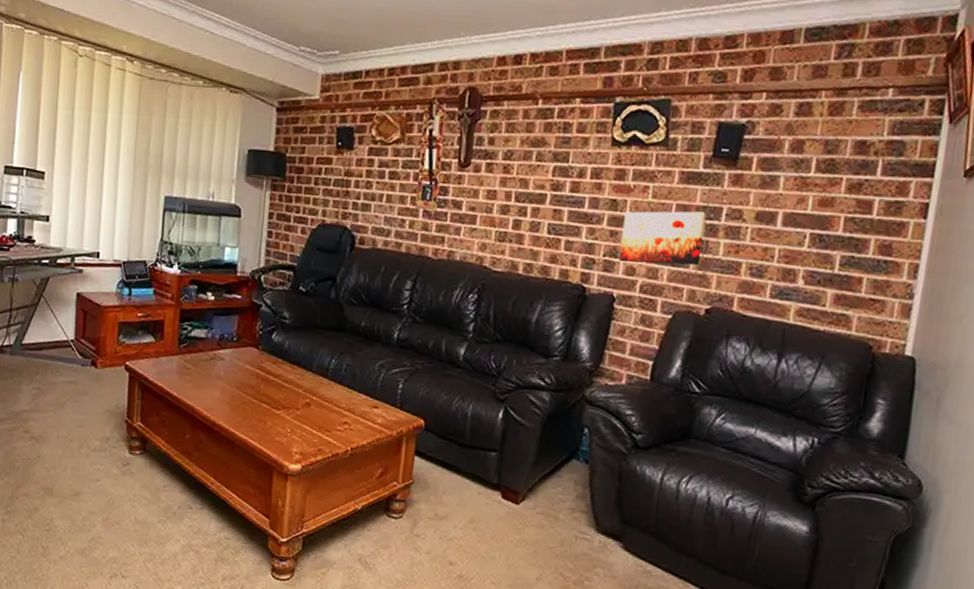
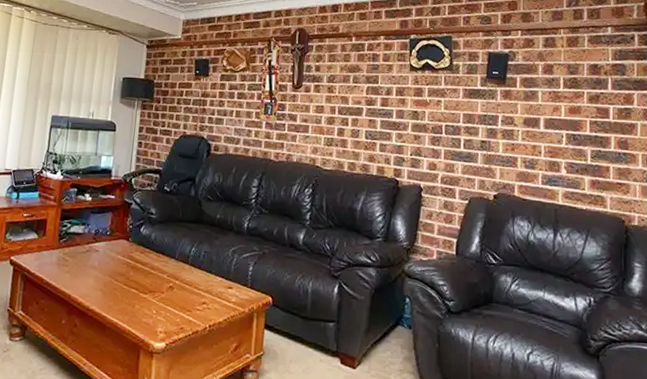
wall art: present [619,211,706,266] -> none [423,118,486,161]

